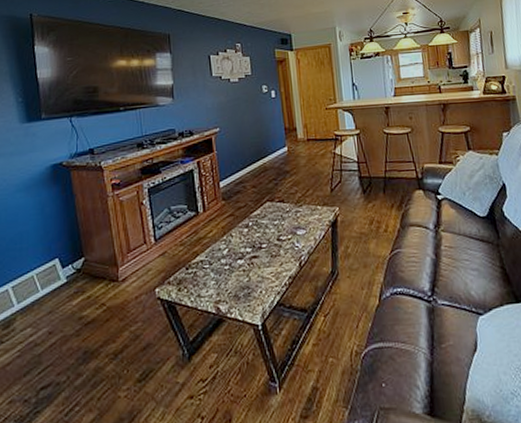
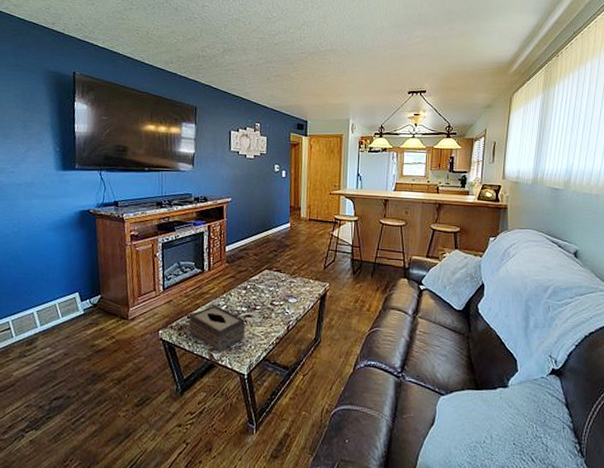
tissue box: none [187,250,254,304] -> present [188,305,246,352]

